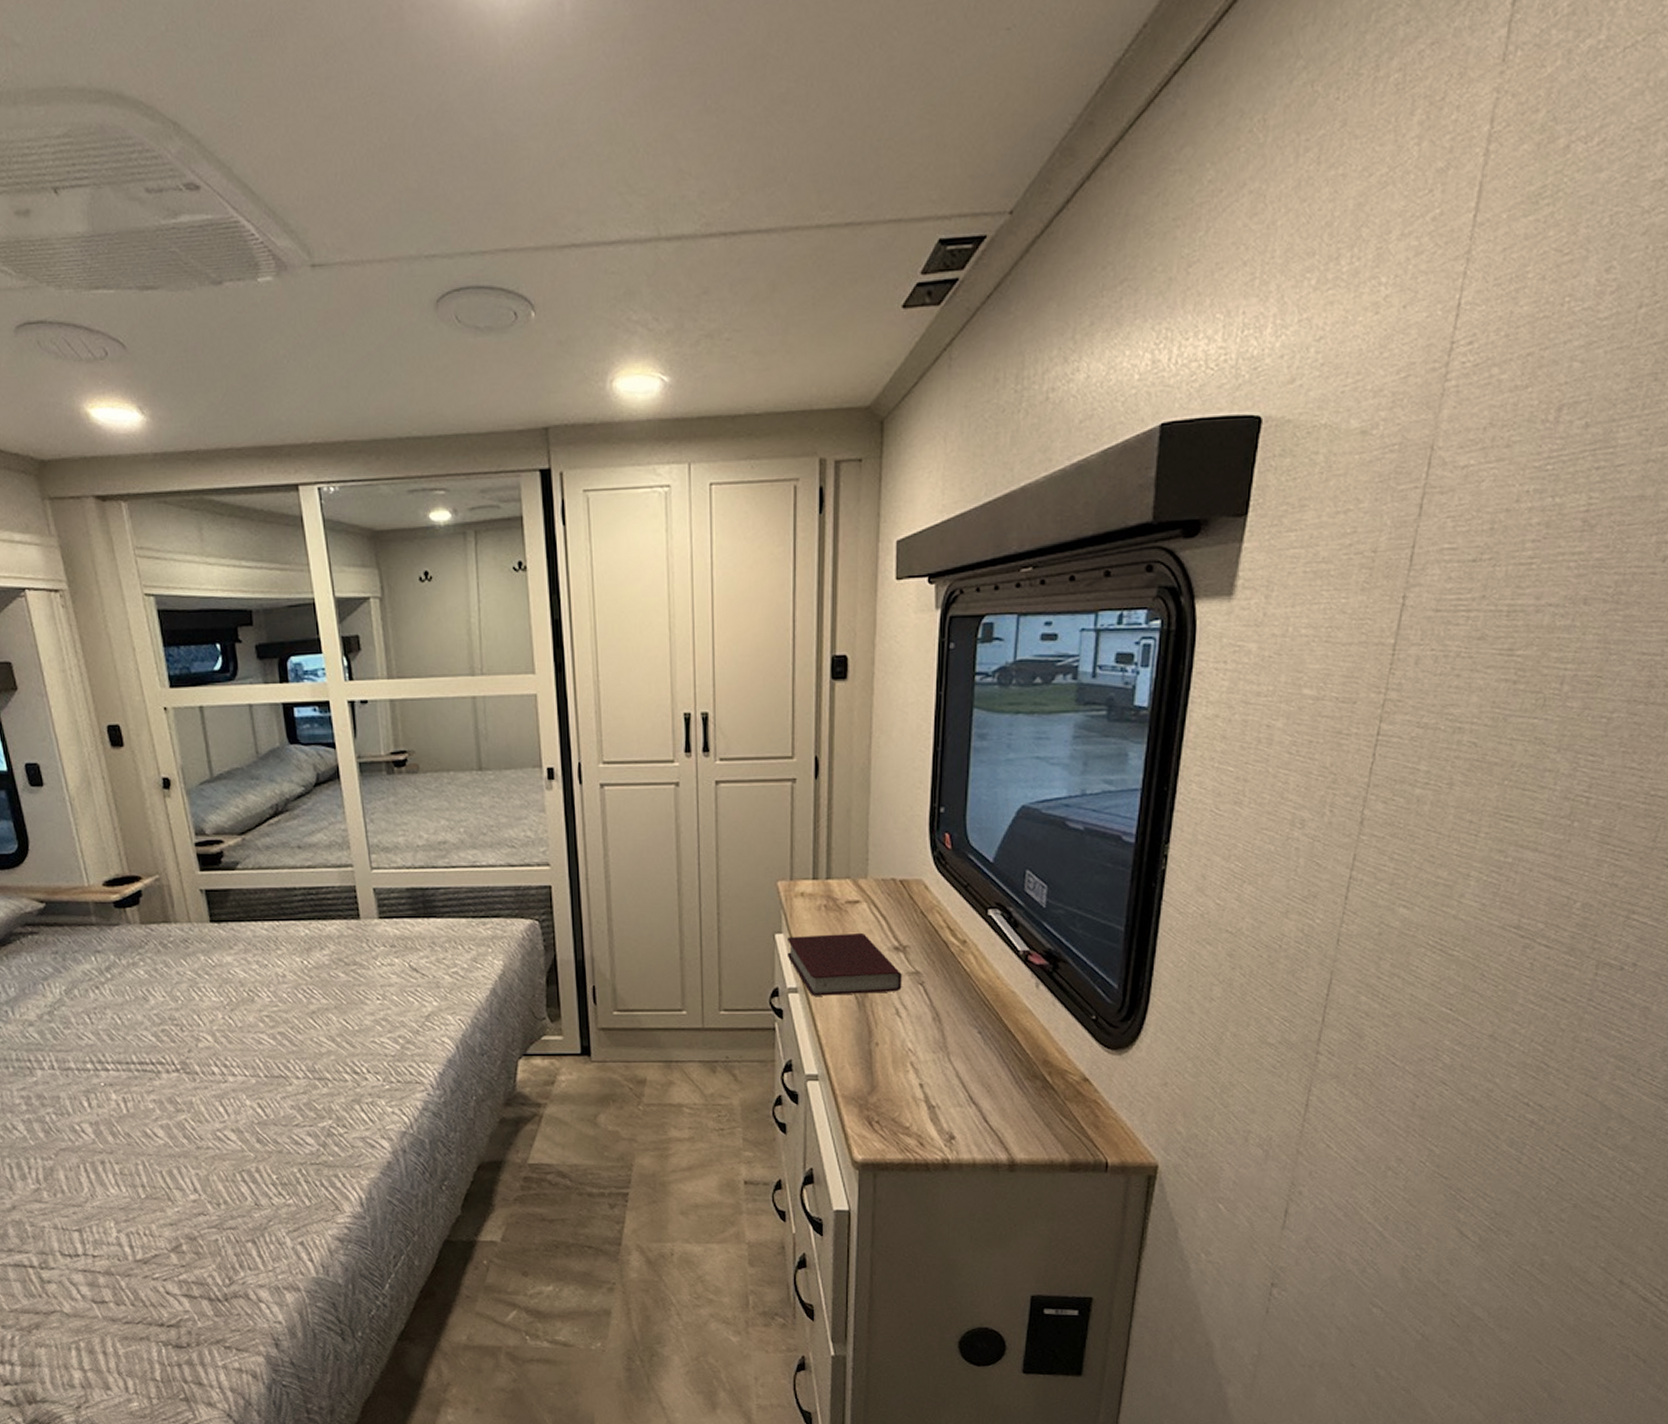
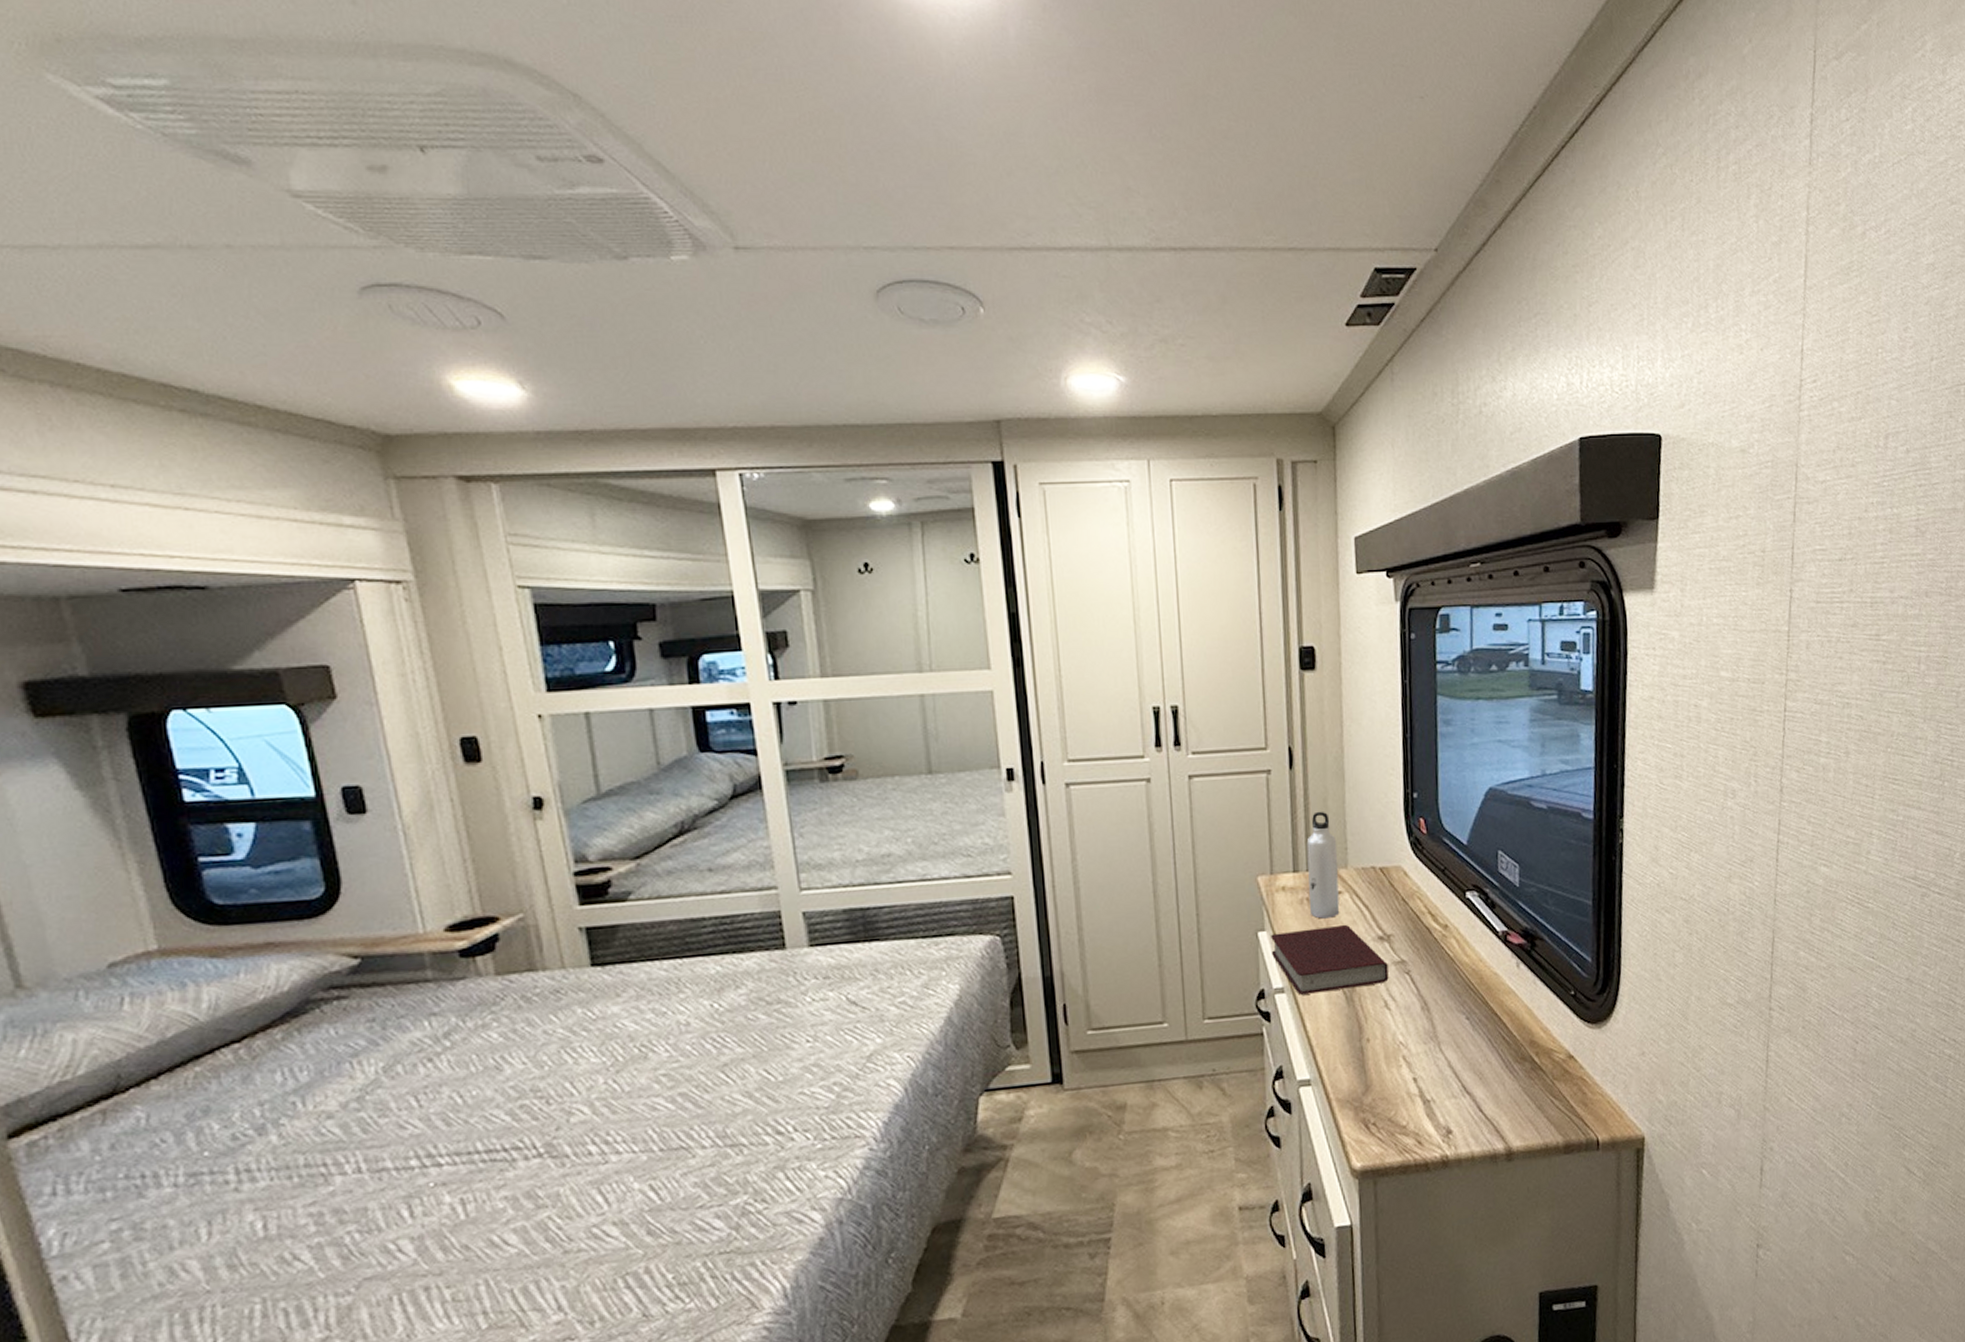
water bottle: none [826,821,858,926] -> present [1306,811,1340,919]

